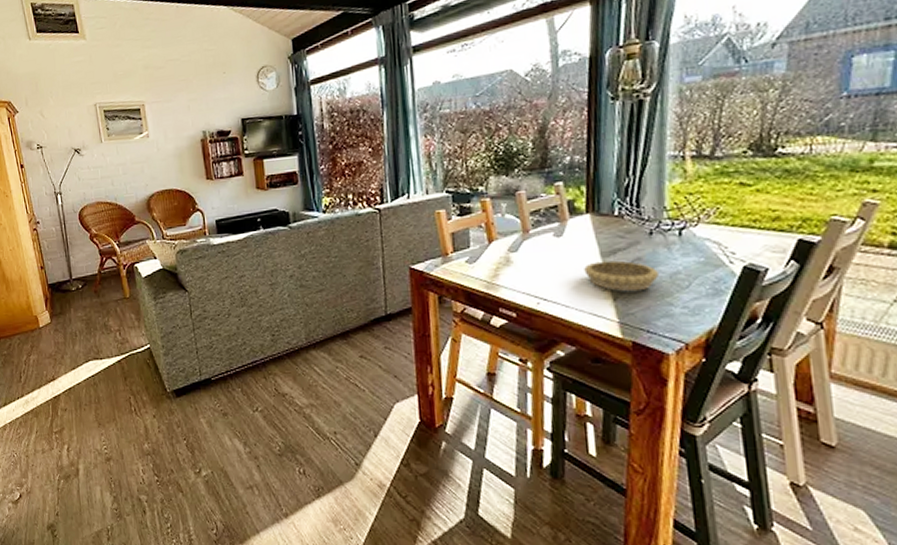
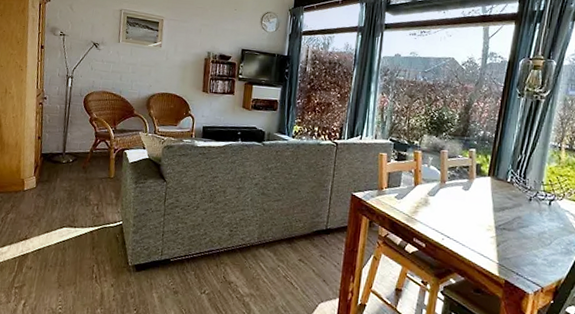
decorative bowl: present [584,260,659,292] -> none [480,214,531,242]

